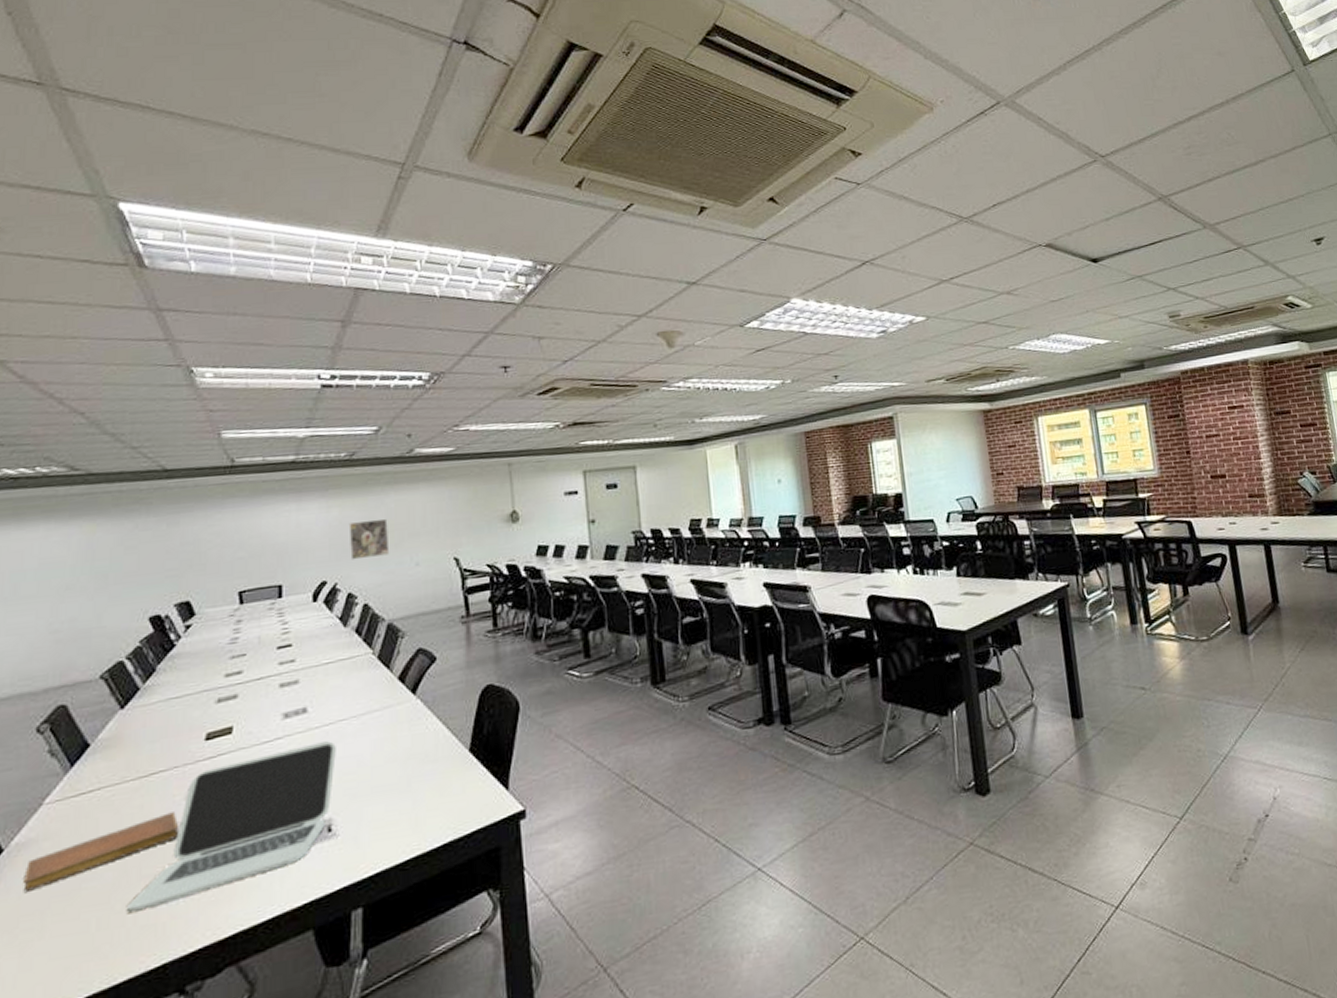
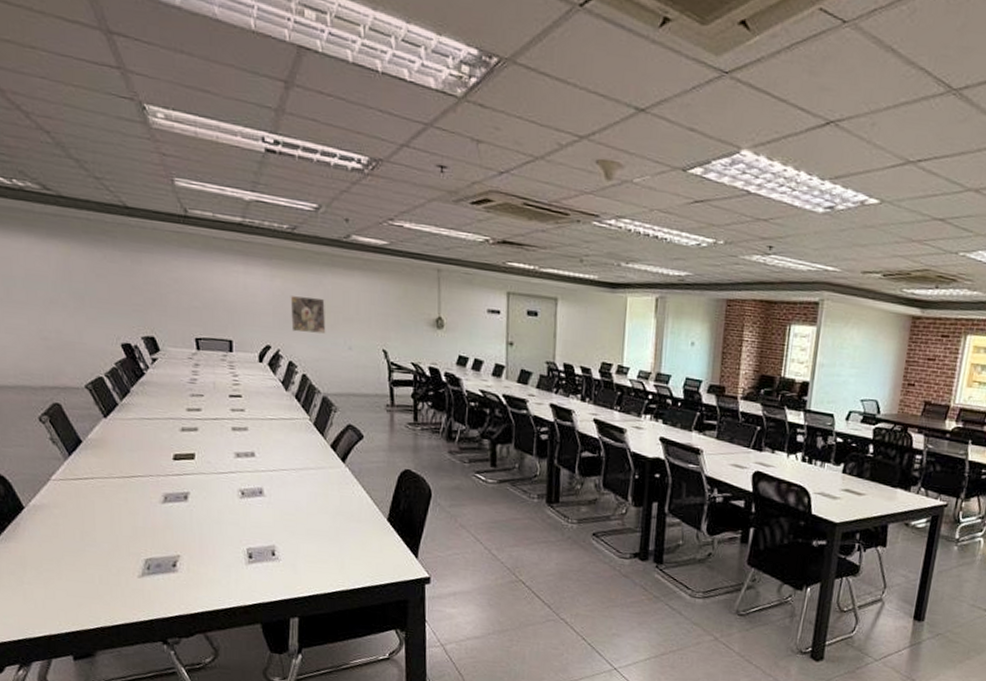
notebook: present [23,812,179,892] -> none [42,510,157,543]
laptop: present [126,741,336,914] -> none [120,483,278,578]

